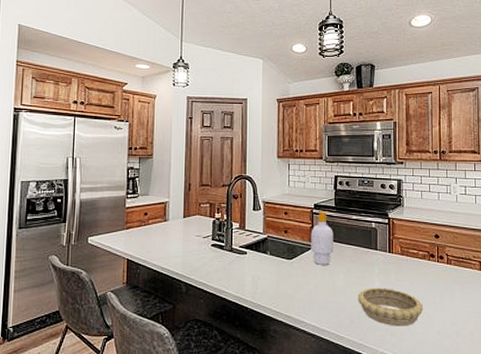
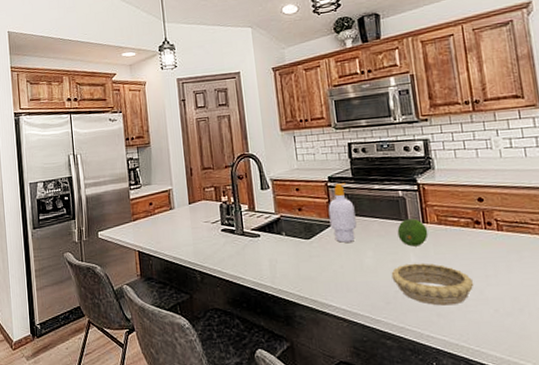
fruit: none [367,248,392,273] -> present [397,219,428,247]

